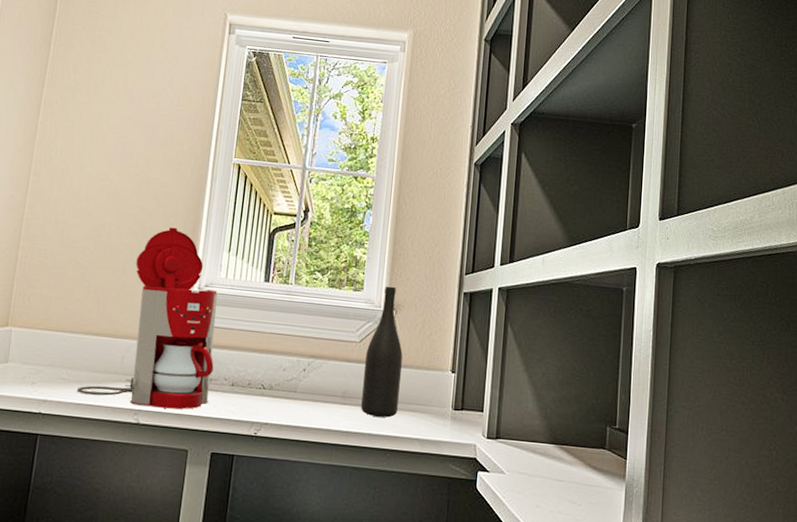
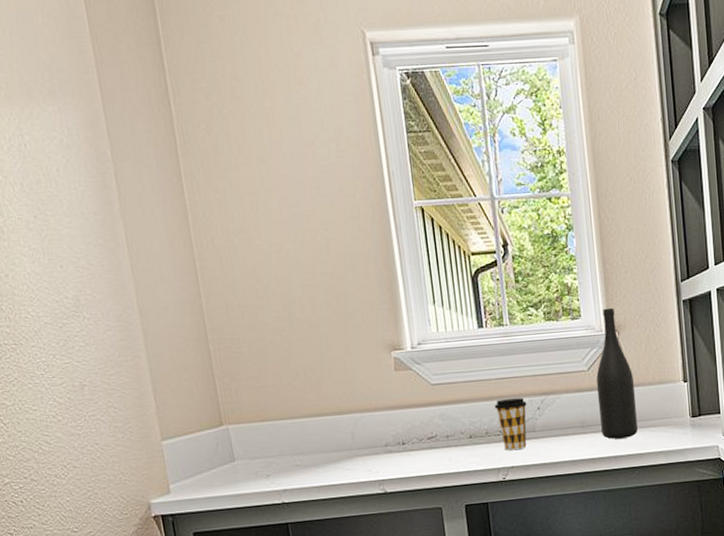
coffee maker: present [76,227,218,410] -> none [314,289,450,477]
coffee cup: none [262,354,294,407] -> present [494,398,527,451]

